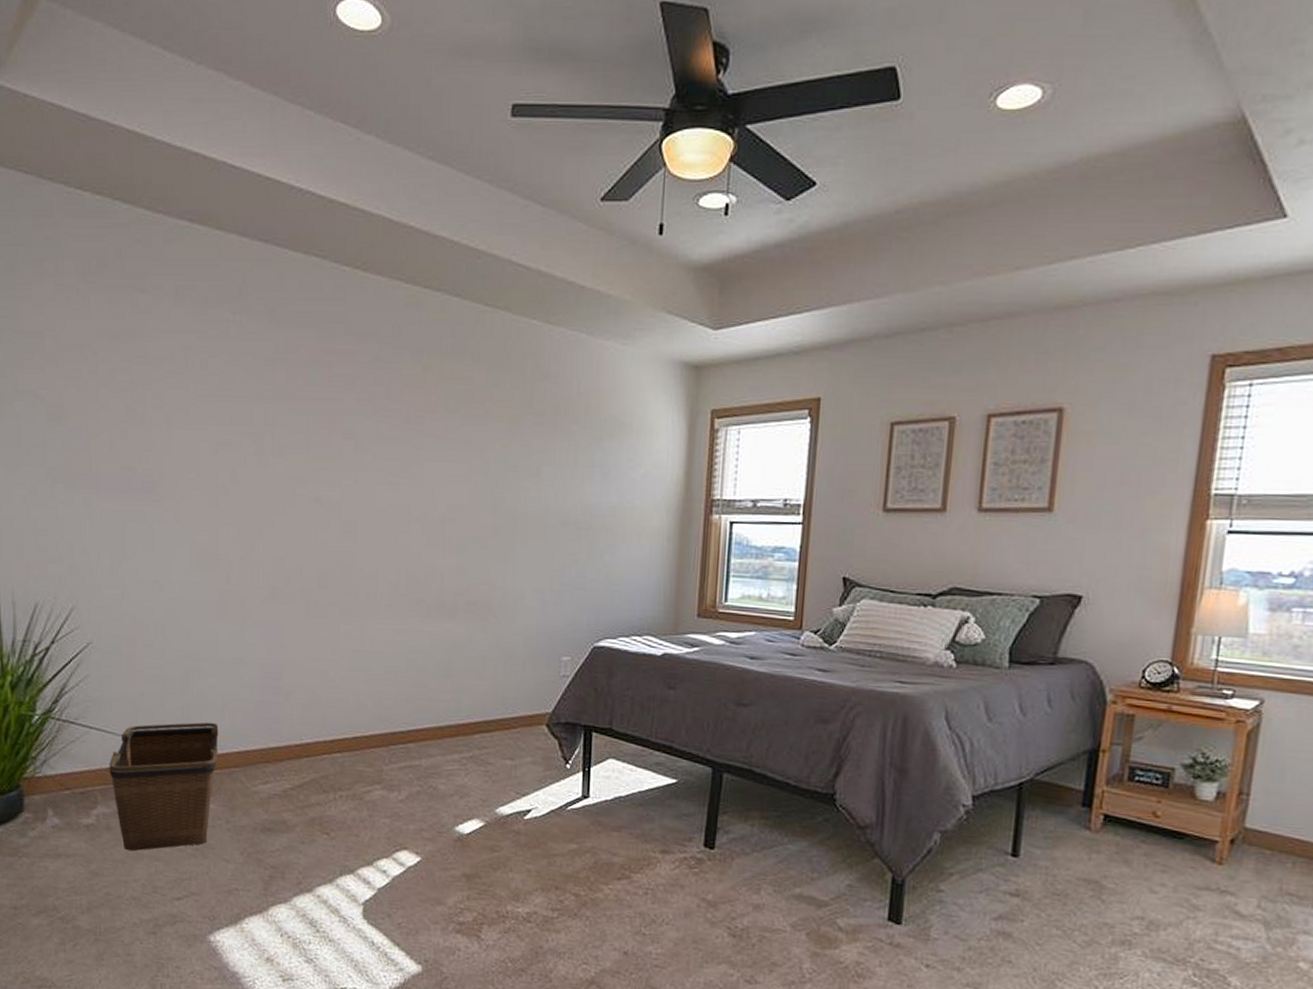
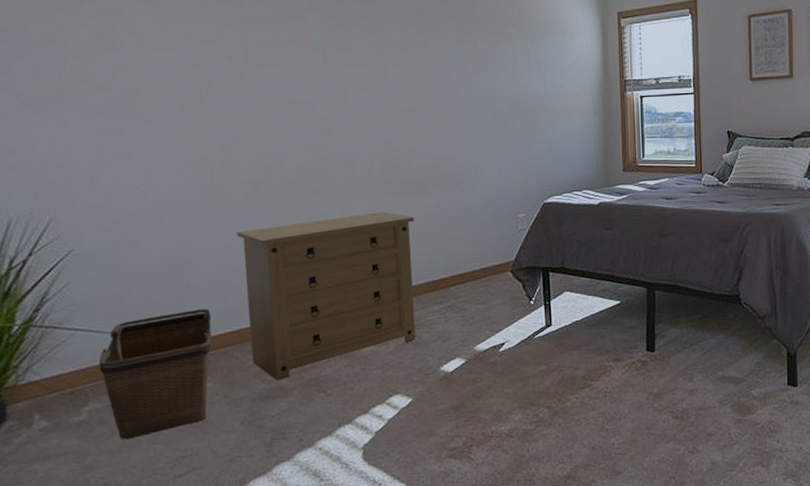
dresser: none [250,636,441,814] -> present [237,212,416,381]

